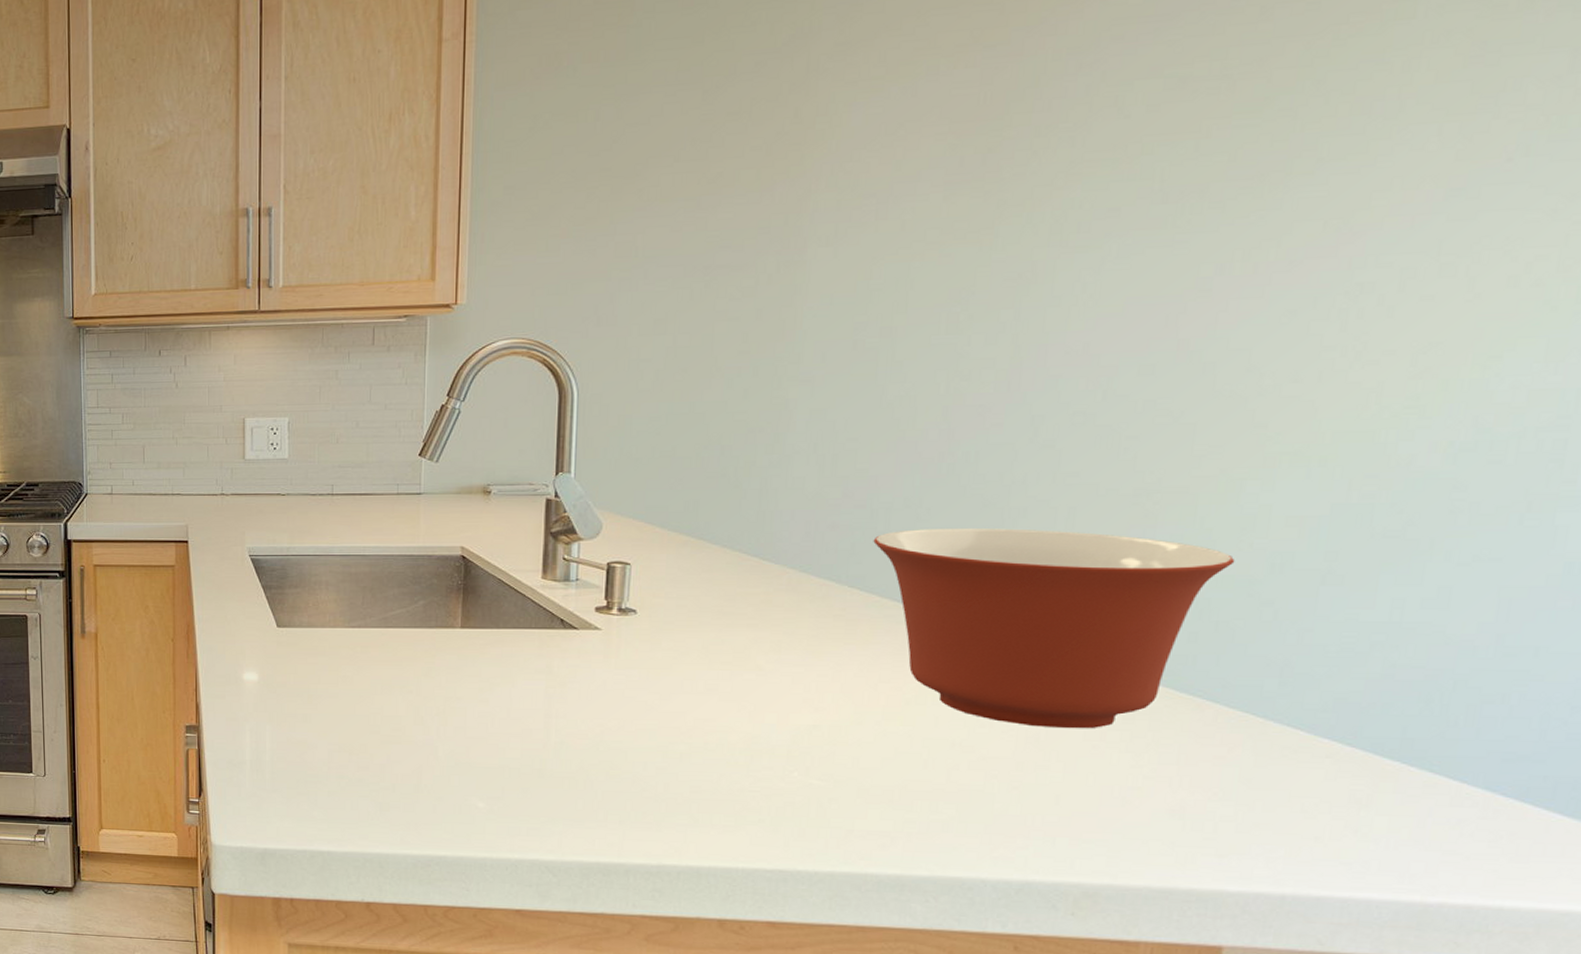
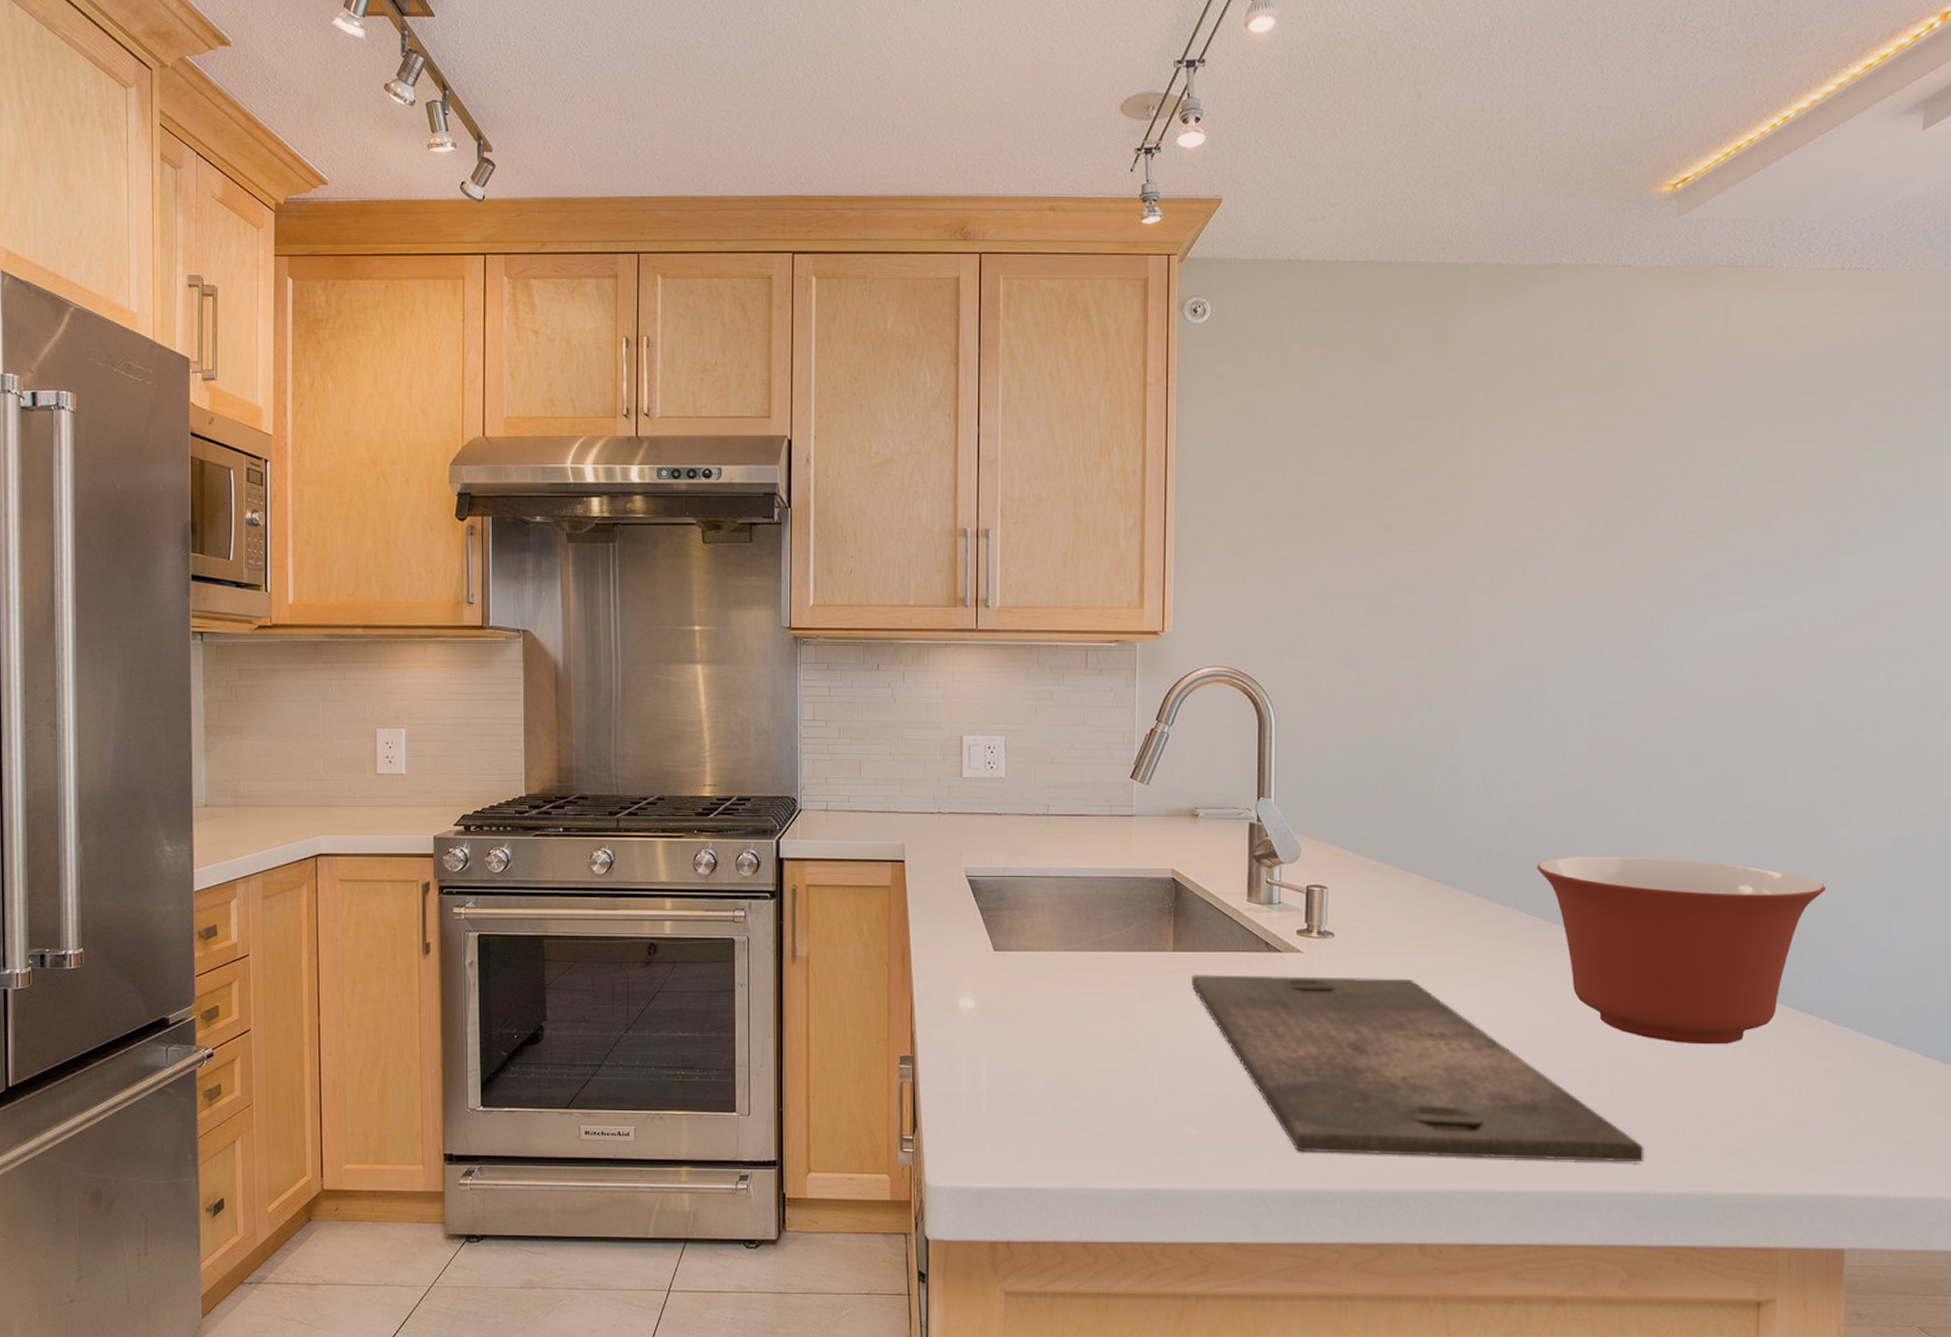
cutting board: none [480,651,984,848] -> present [1192,974,1644,1163]

